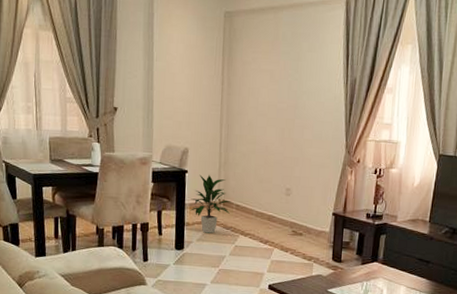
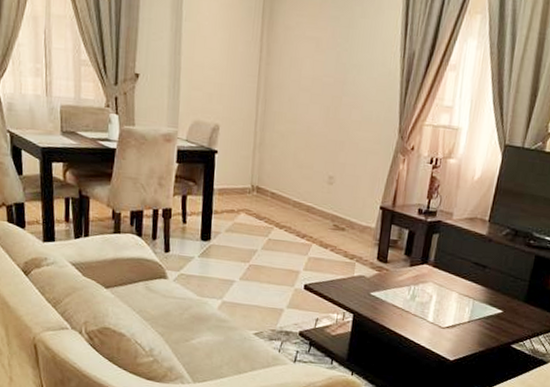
indoor plant: present [189,174,234,234] -> none [218,156,269,224]

